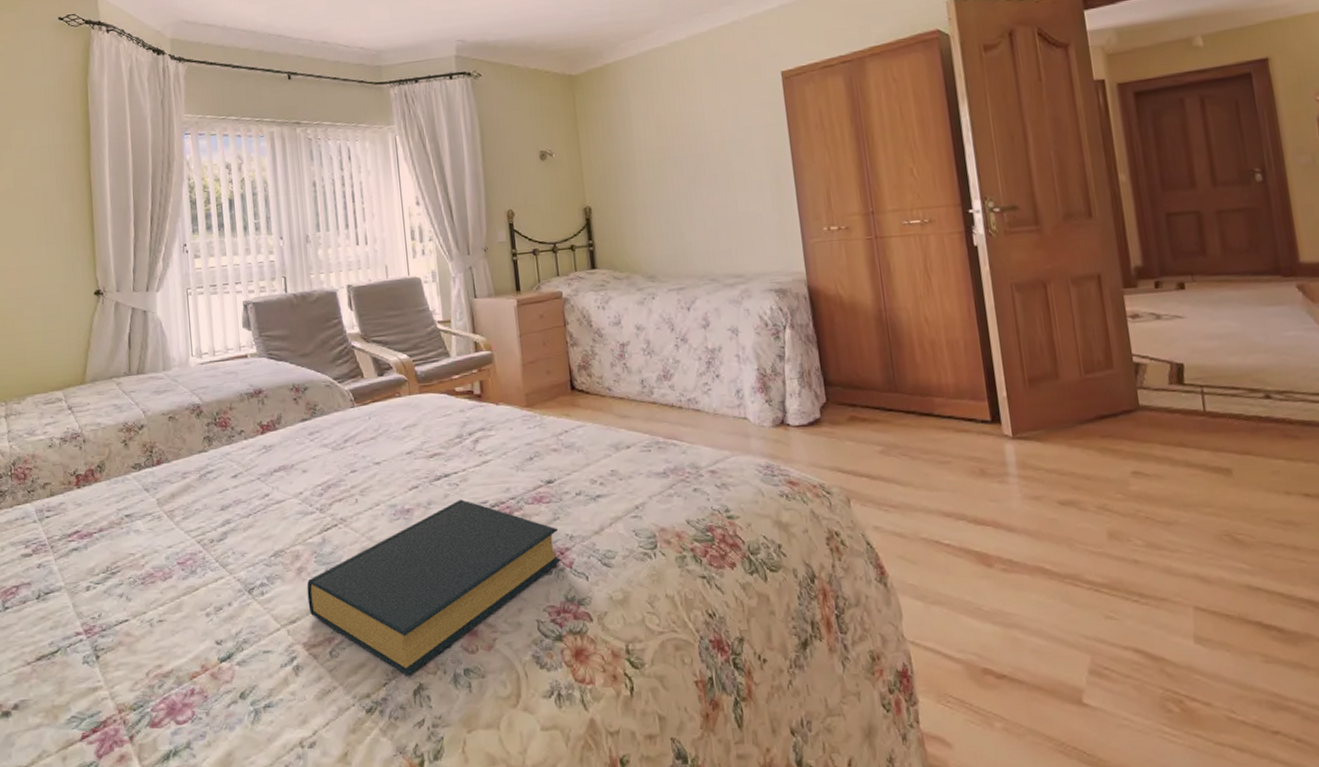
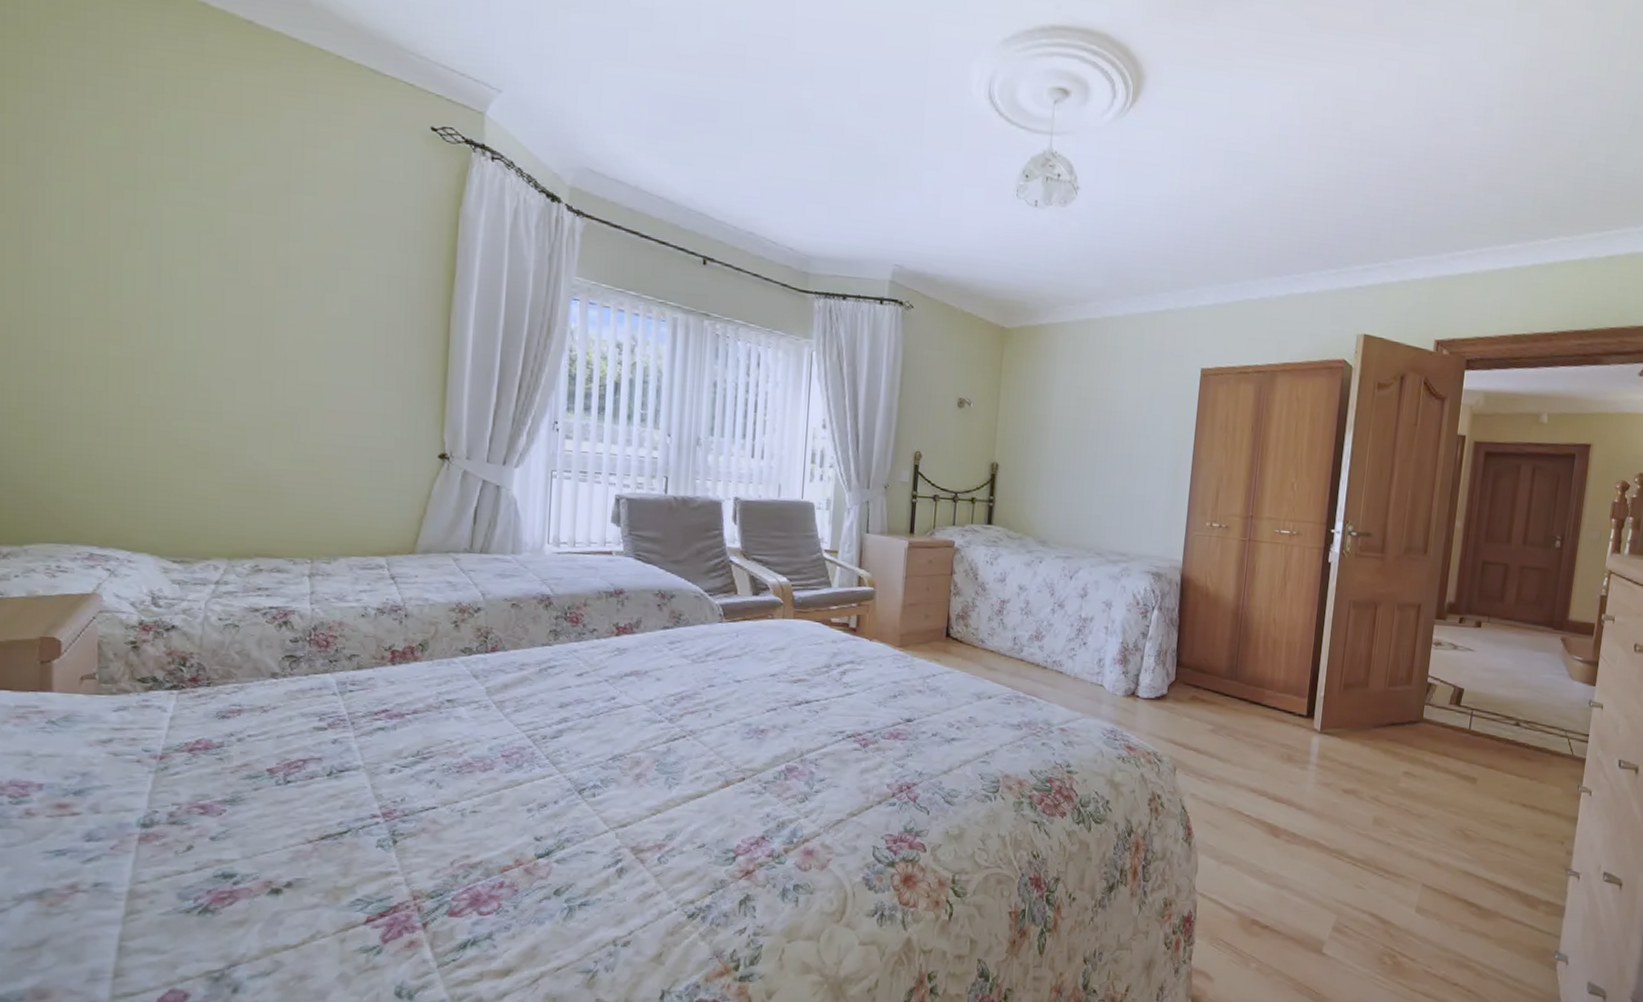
hardback book: present [306,499,562,675] -> none [642,727,910,886]

